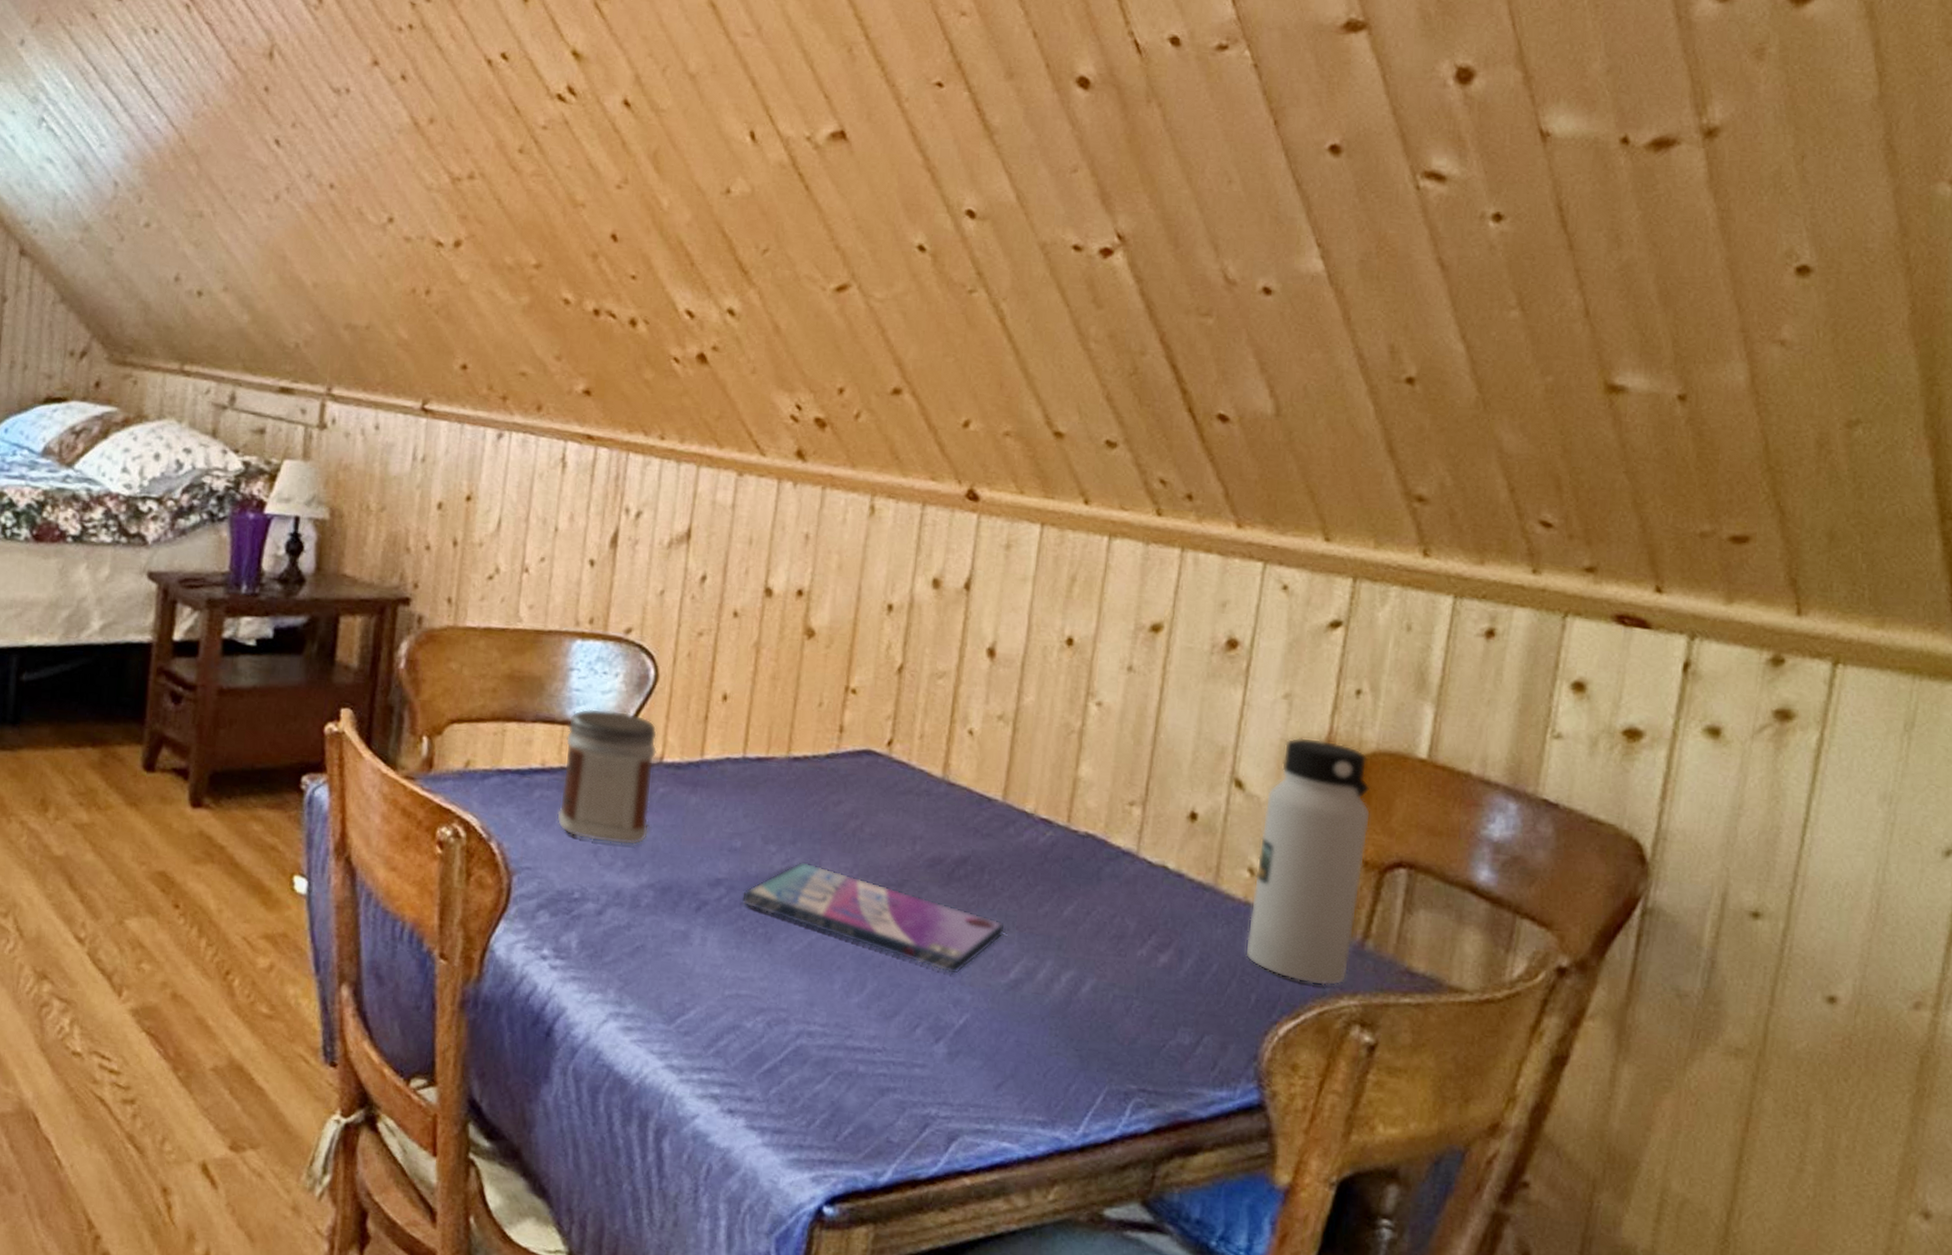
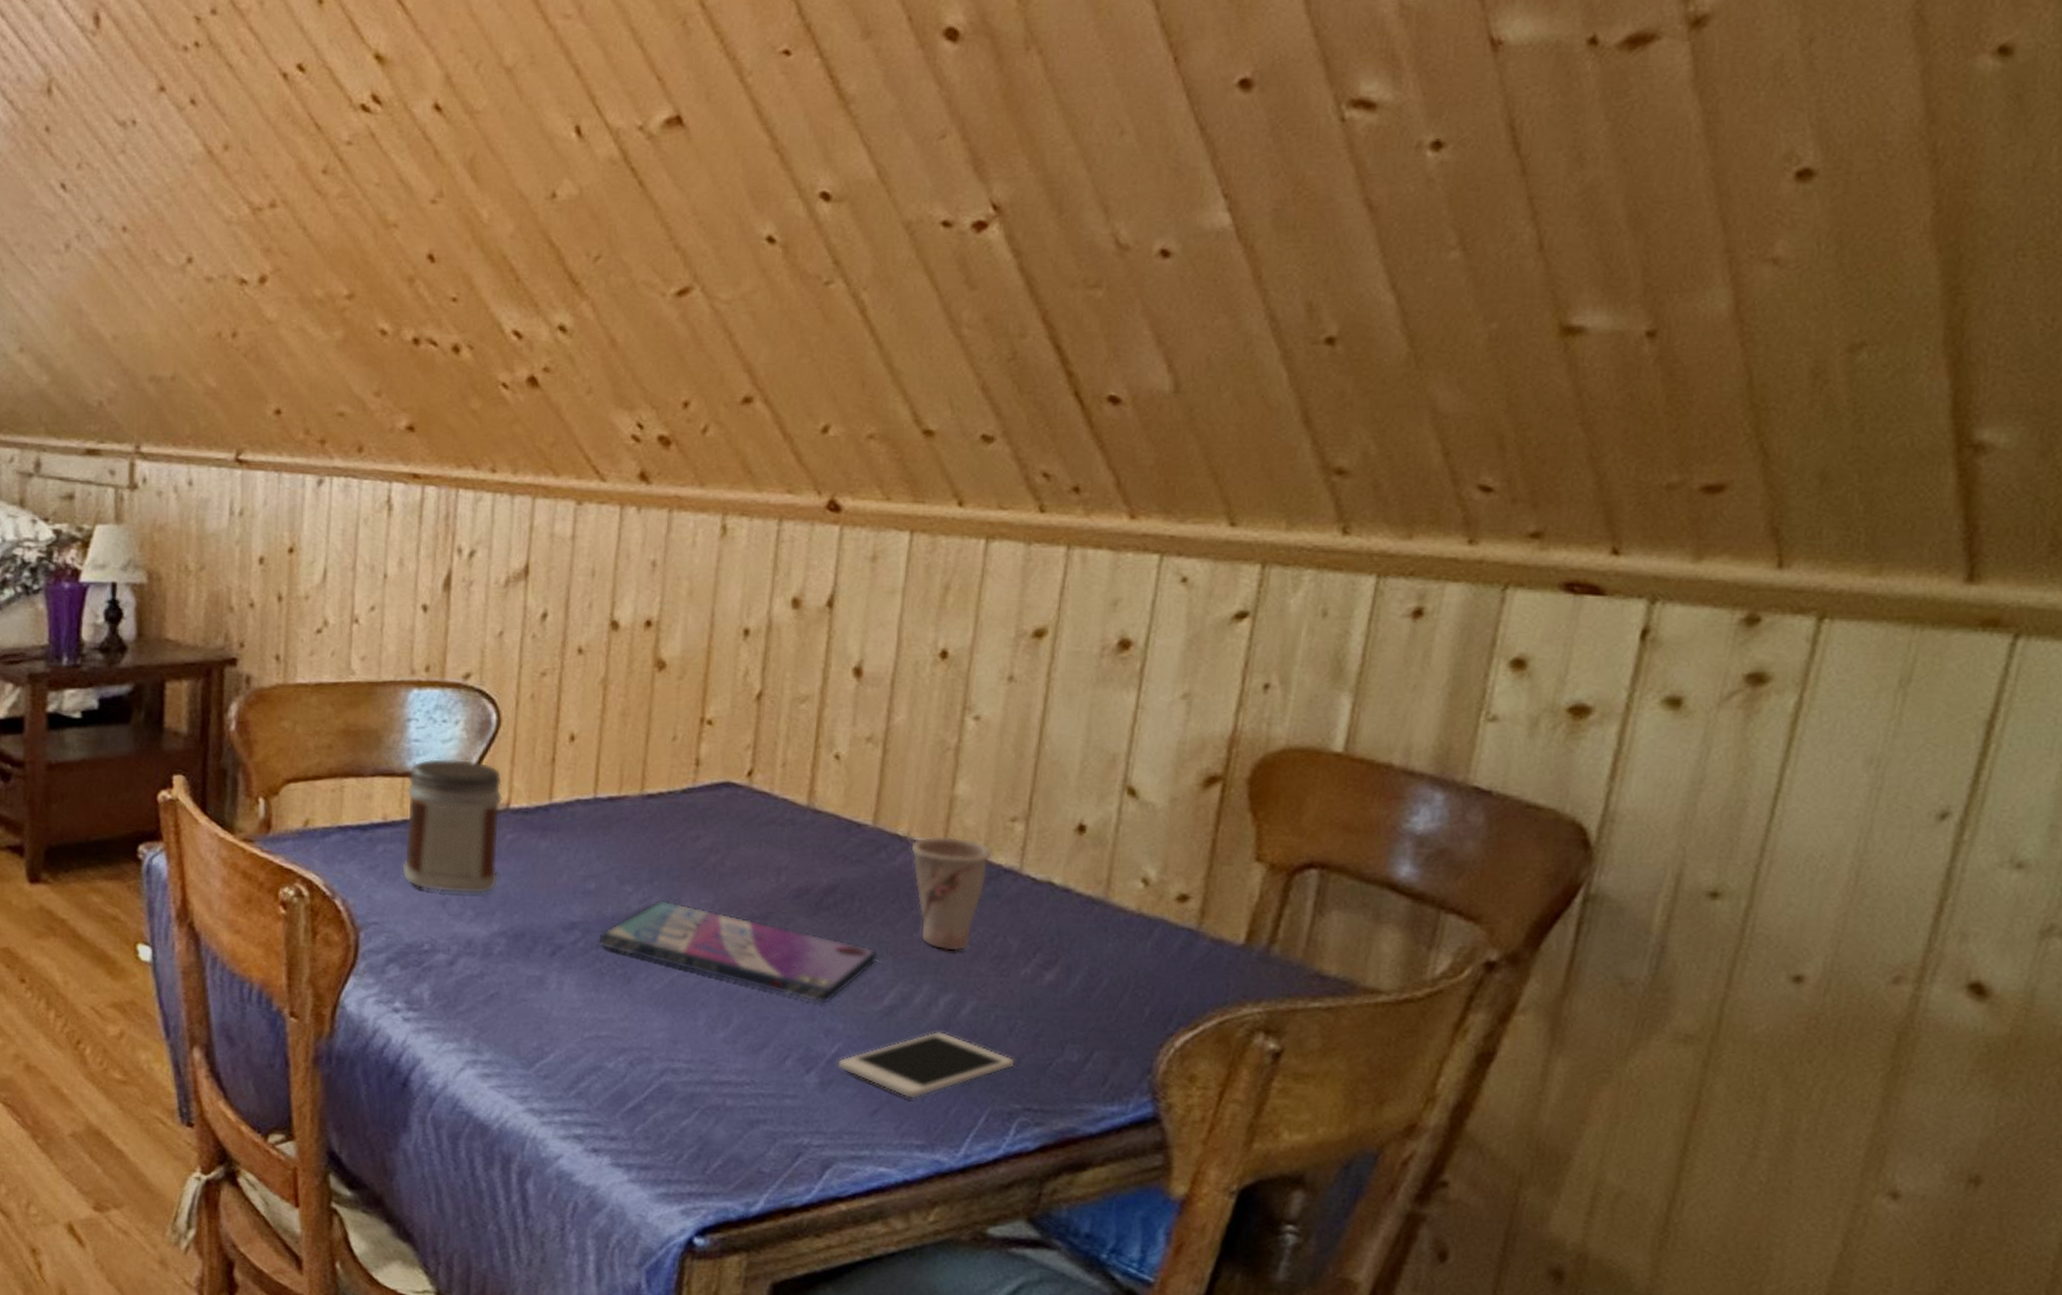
cell phone: none [965,1007,1131,1075] -> present [837,1031,1015,1099]
cup: none [1037,814,1112,929] -> present [911,835,992,951]
water bottle: present [1245,737,1371,986] -> none [1138,739,1279,994]

